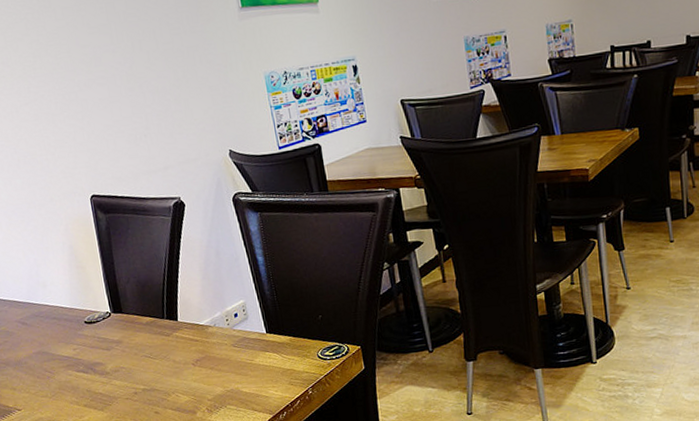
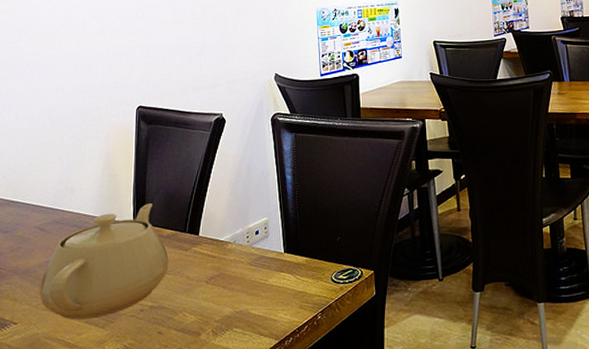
teapot: none [34,292,154,405] -> present [40,203,169,320]

